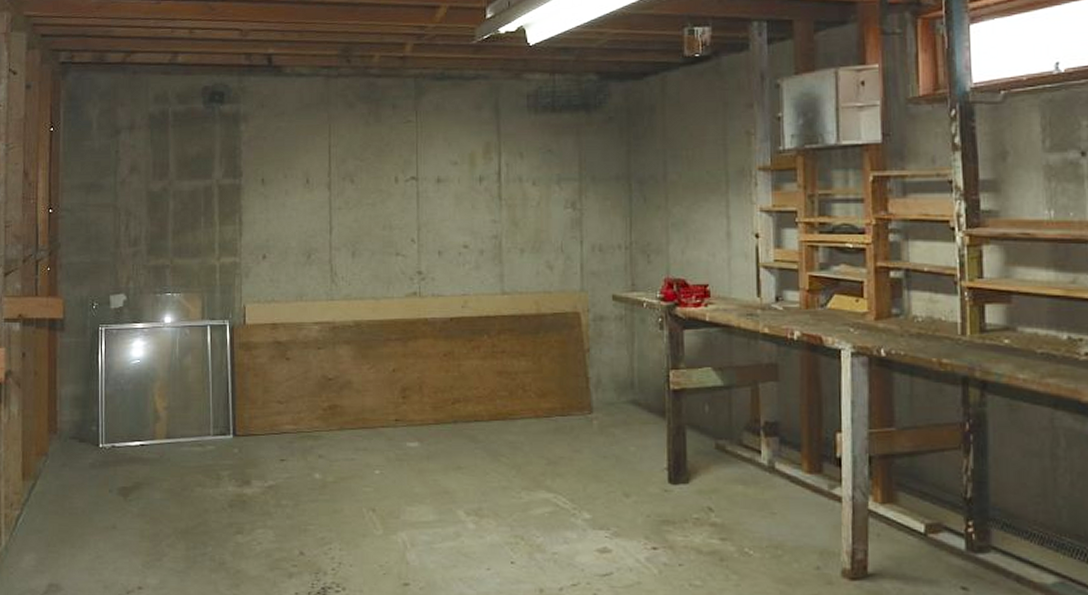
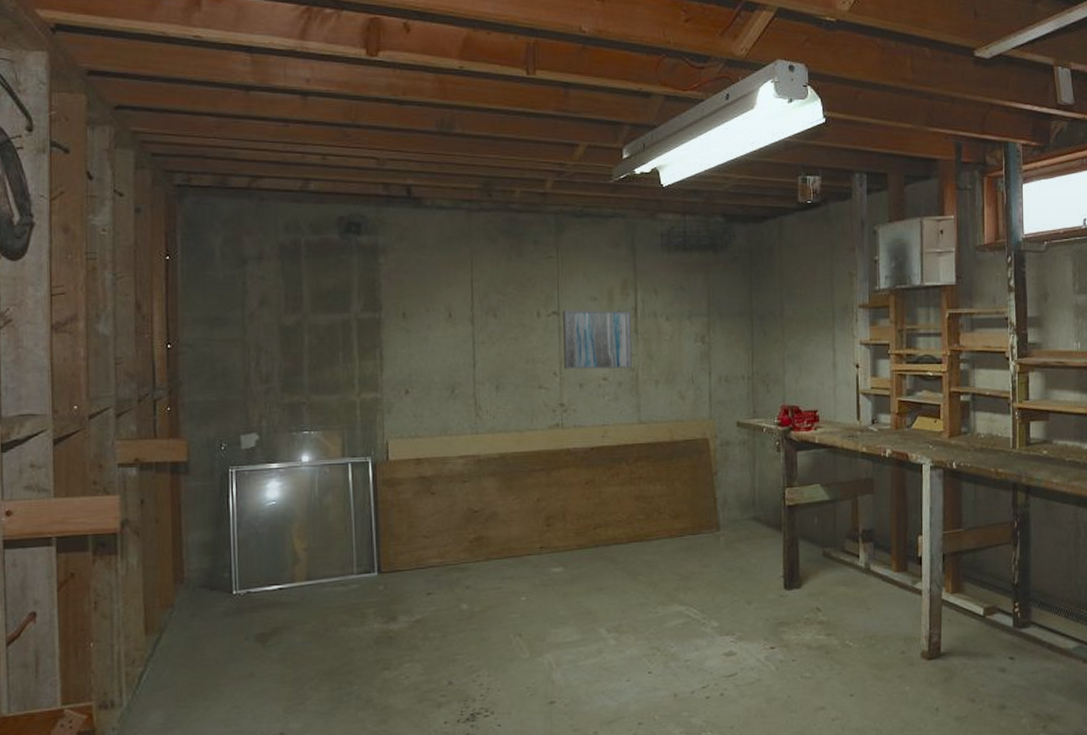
wall art: none [422,175,495,236] -> present [563,310,632,369]

